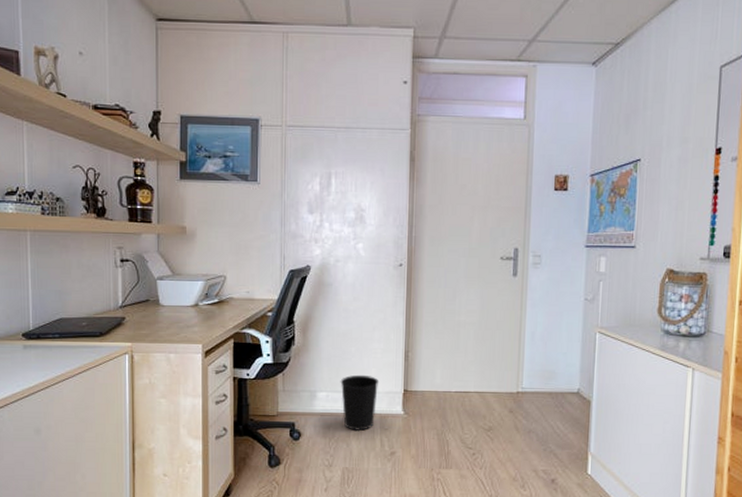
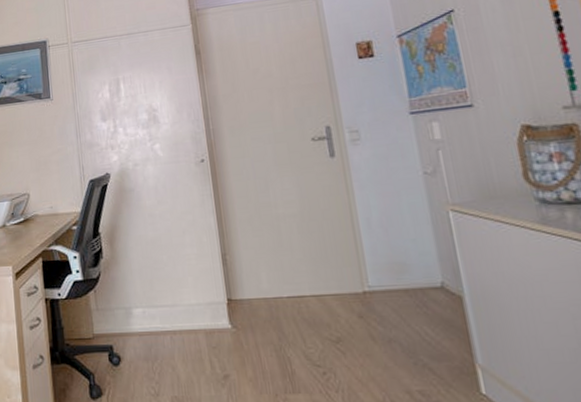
wastebasket: present [340,374,380,432] -> none [155,285,200,352]

